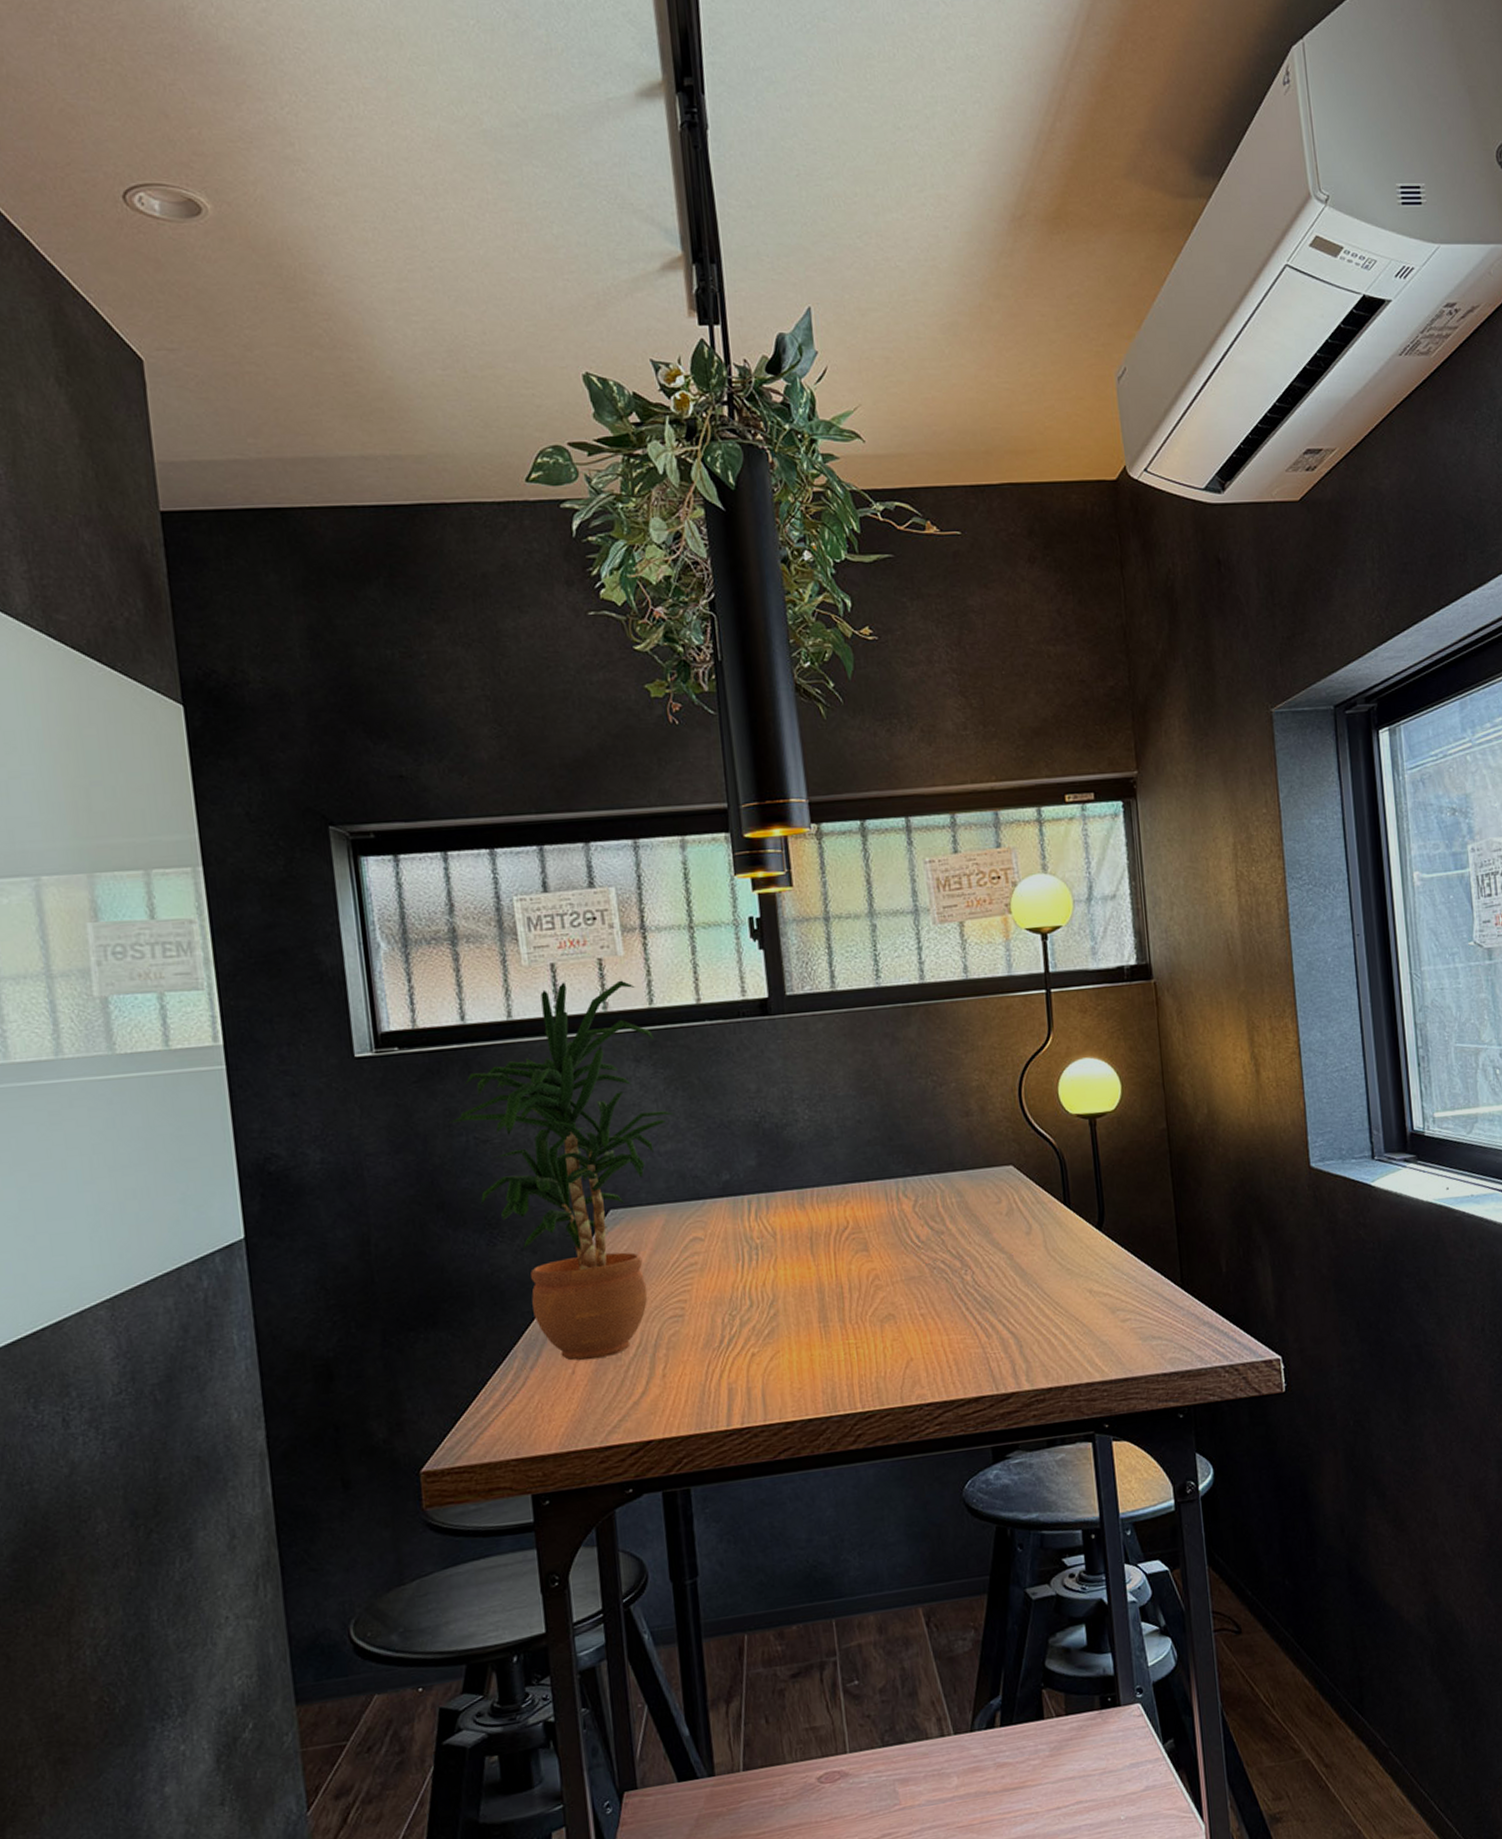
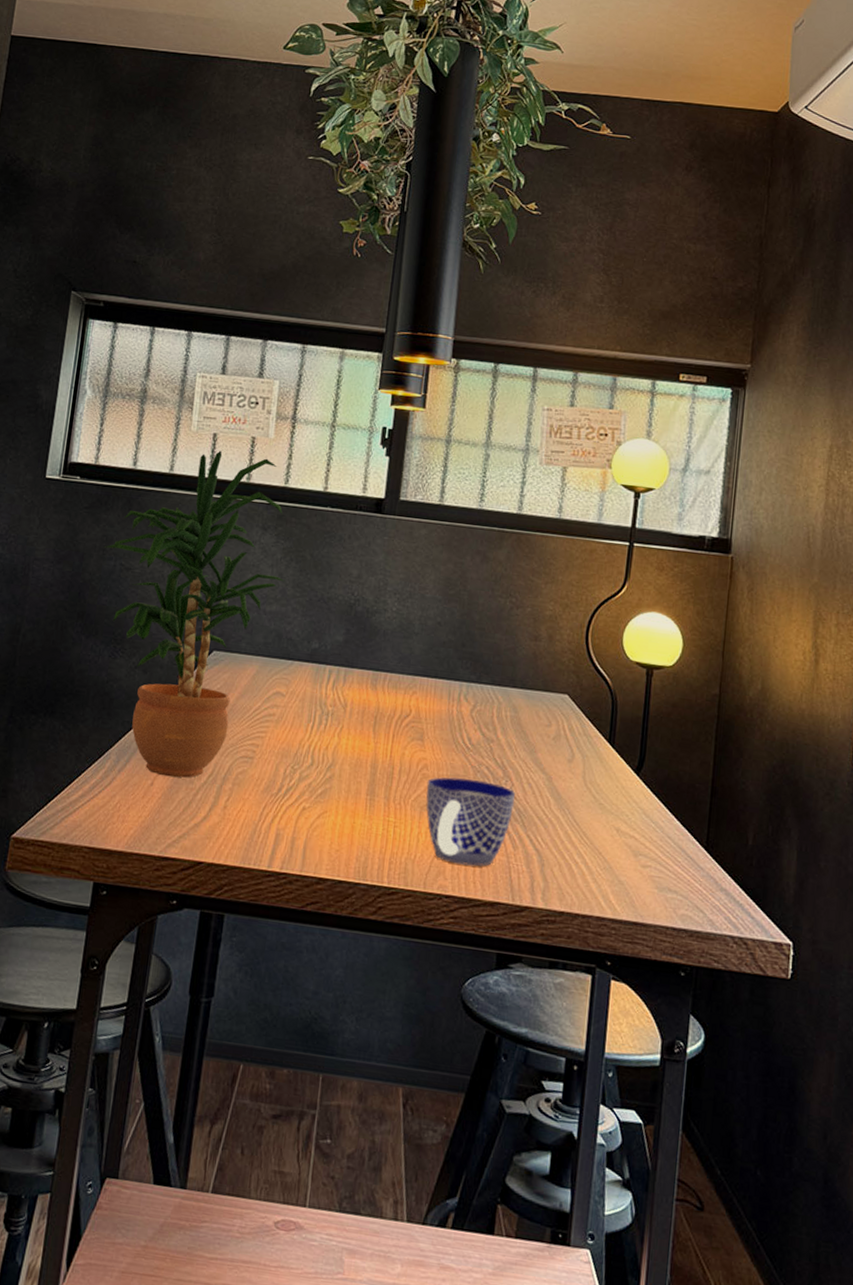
cup: none [881,1276,979,1369] -> present [426,777,515,867]

